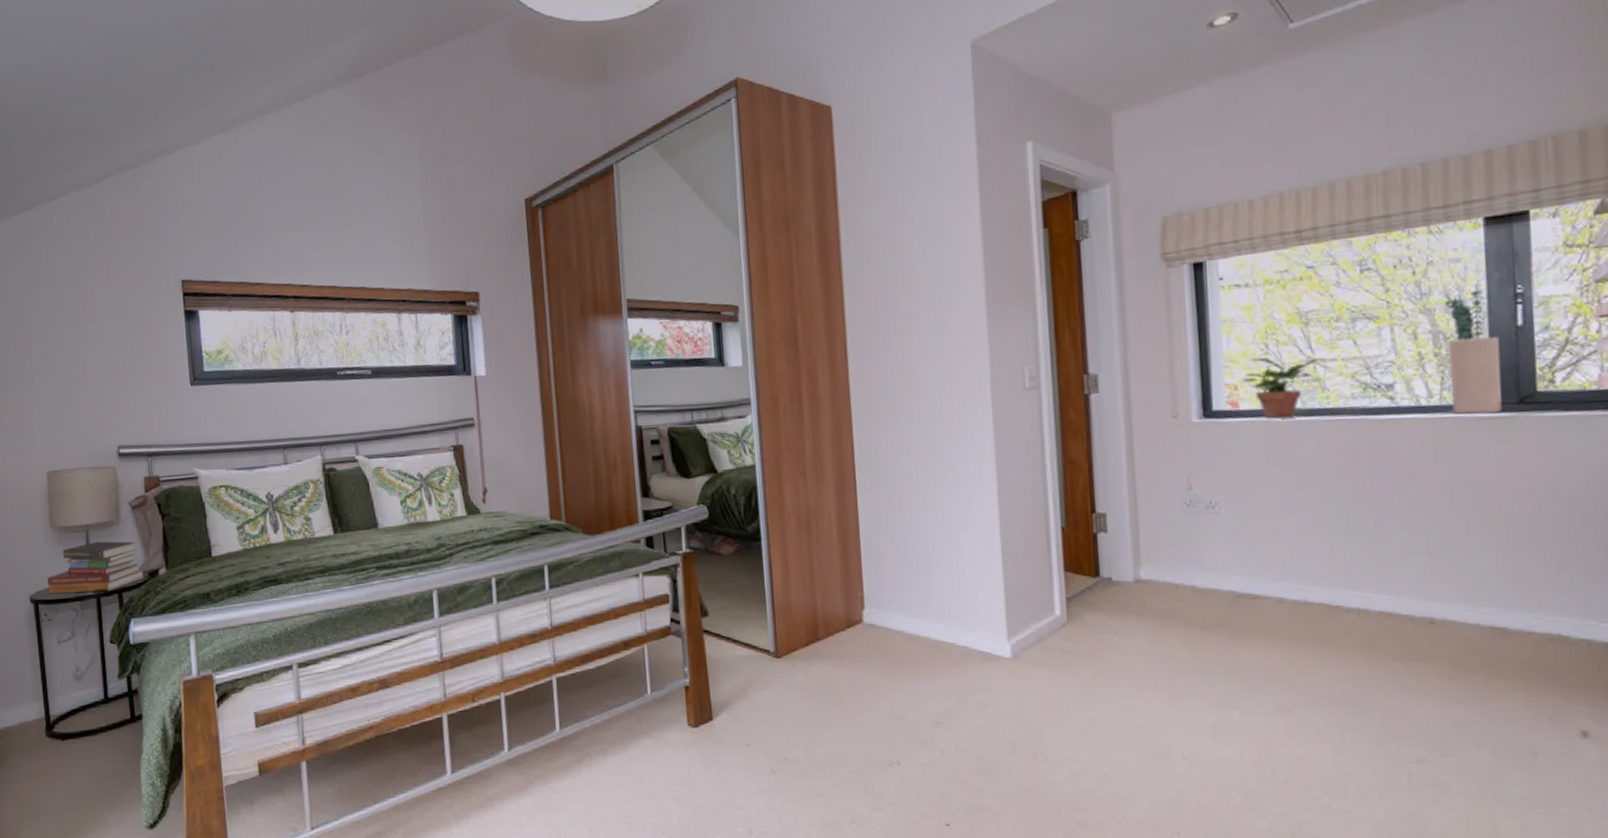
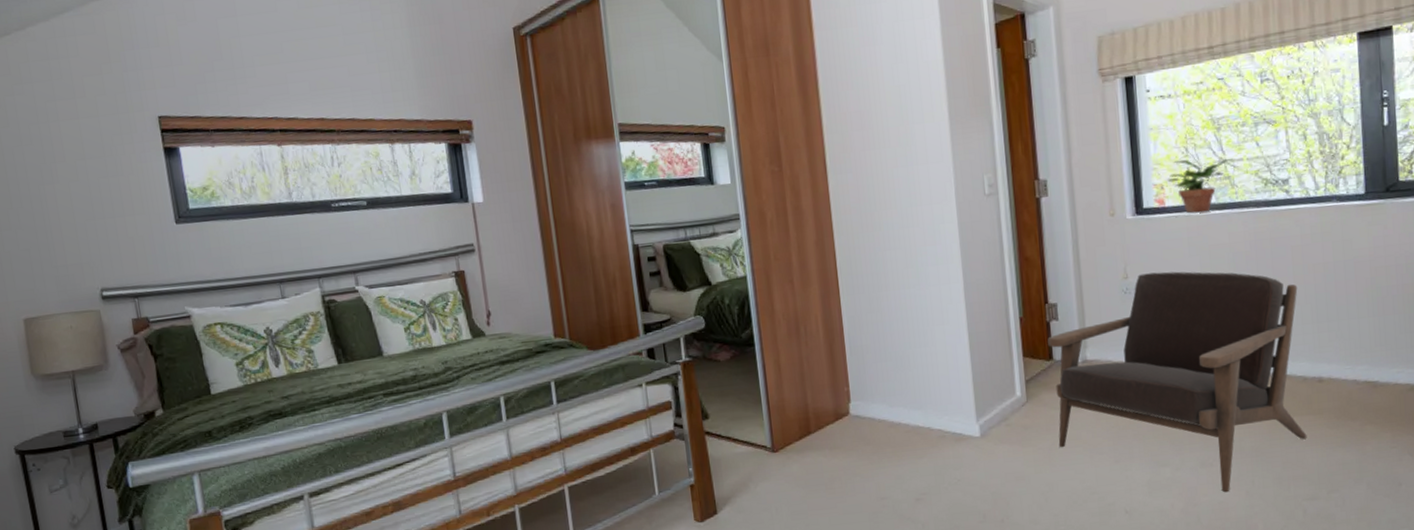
books: present [47,541,144,594] -> none [32,384,139,443]
armchair: none [1094,484,1414,746] -> present [1047,271,1307,493]
vase: present [1444,284,1502,415] -> none [1327,90,1373,203]

